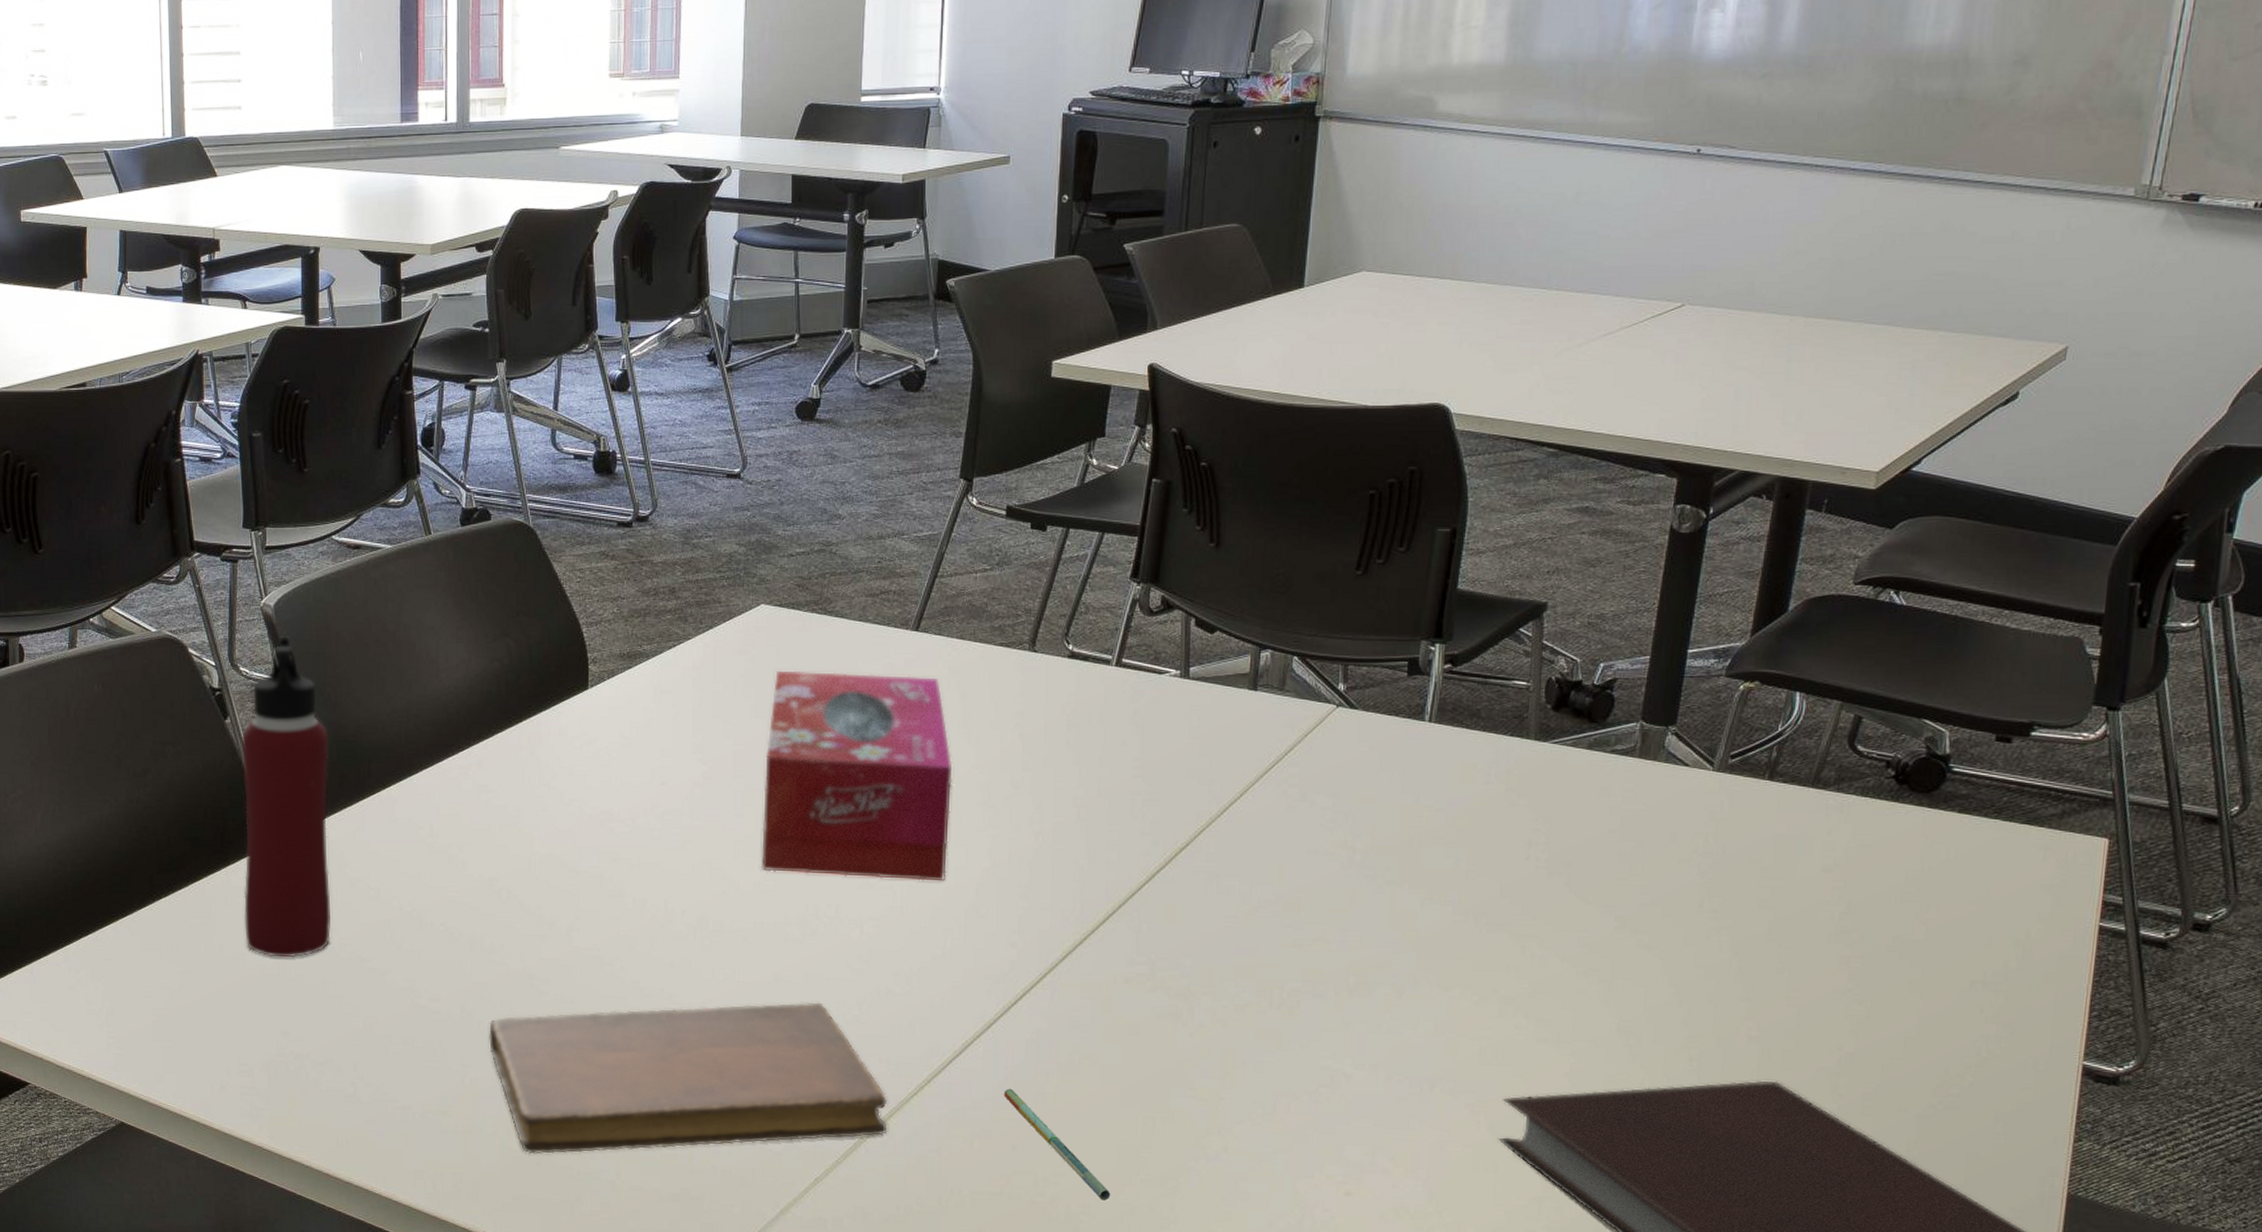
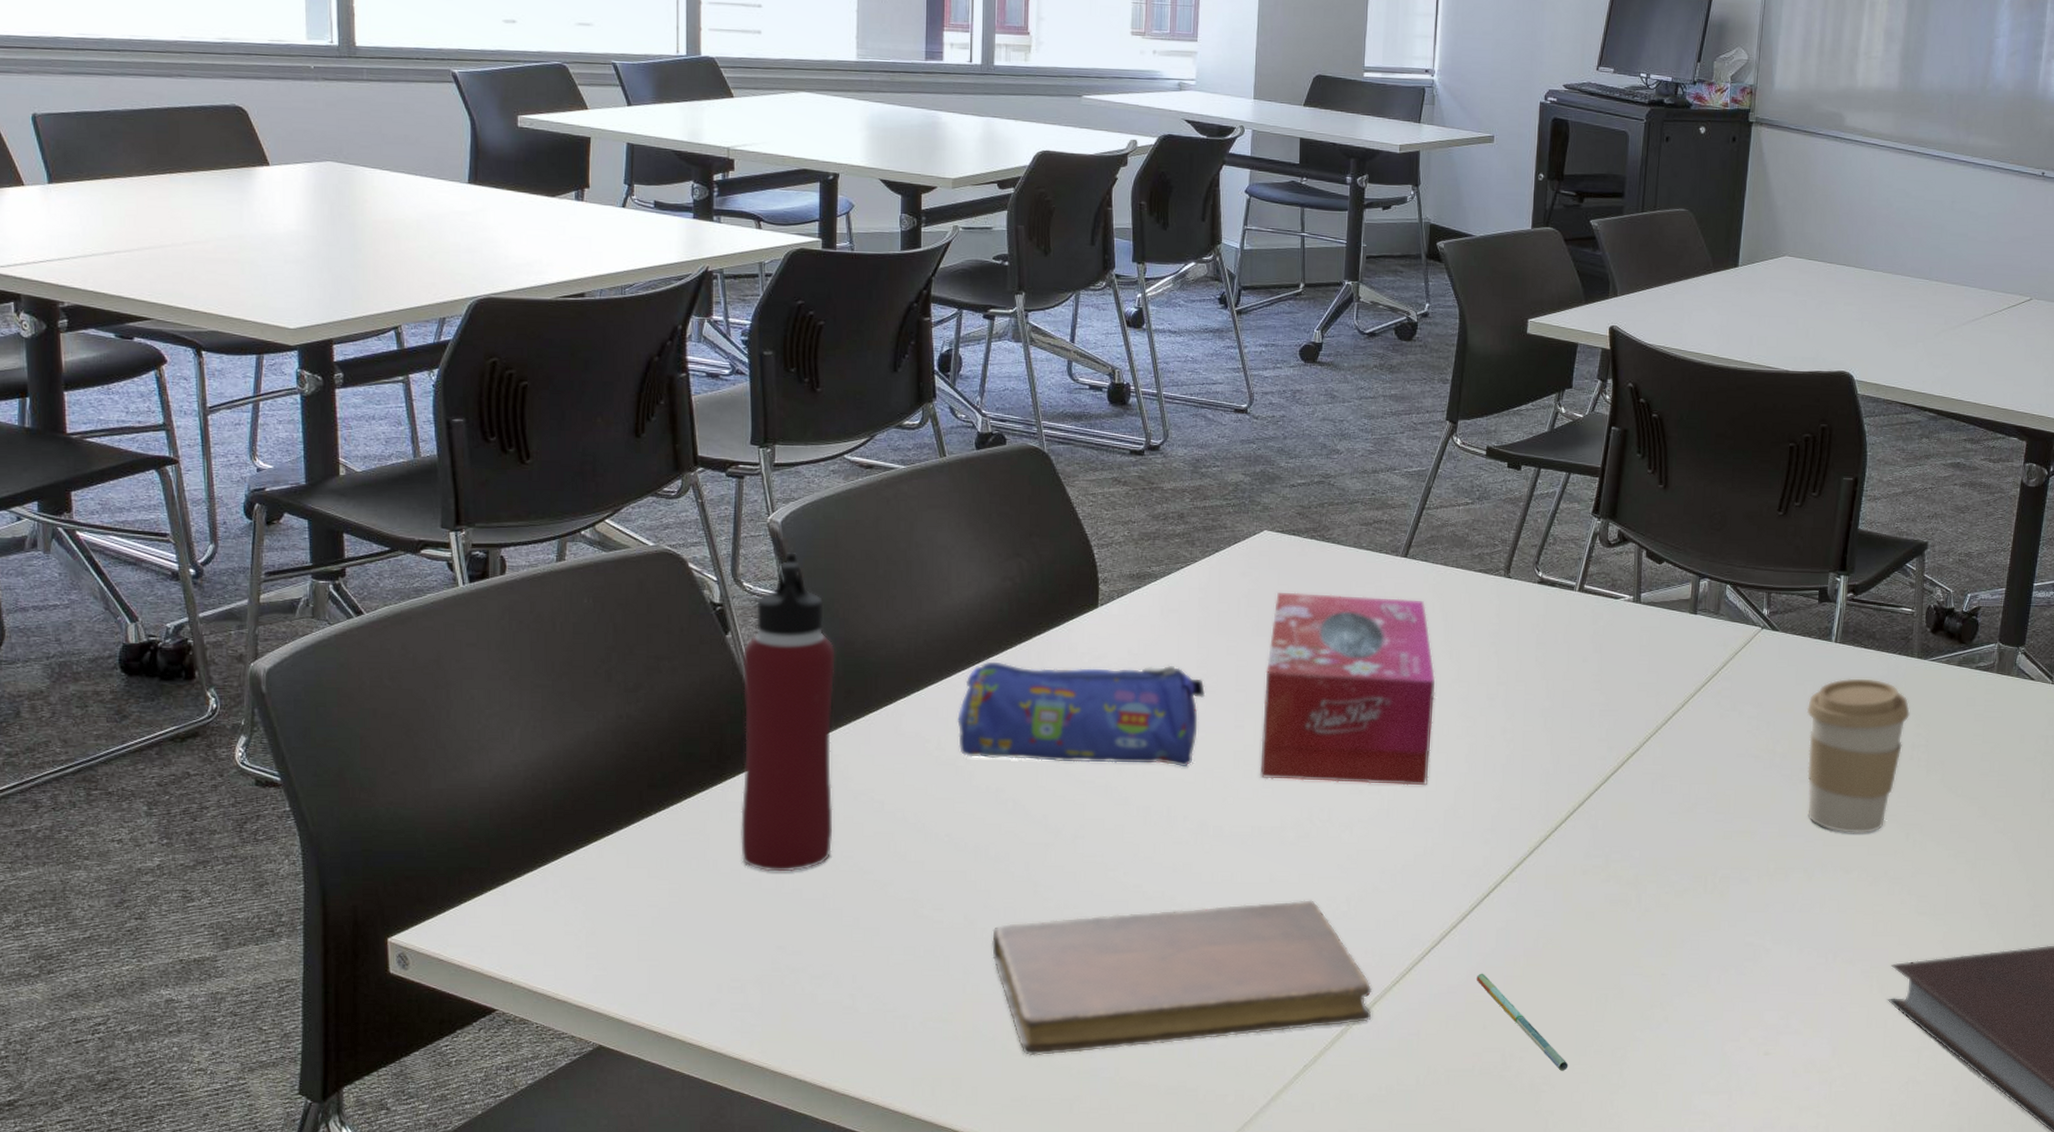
pencil case: none [449,746,701,857] -> present [957,661,1205,766]
coffee cup: none [1393,764,1526,945] -> present [1806,678,1911,833]

